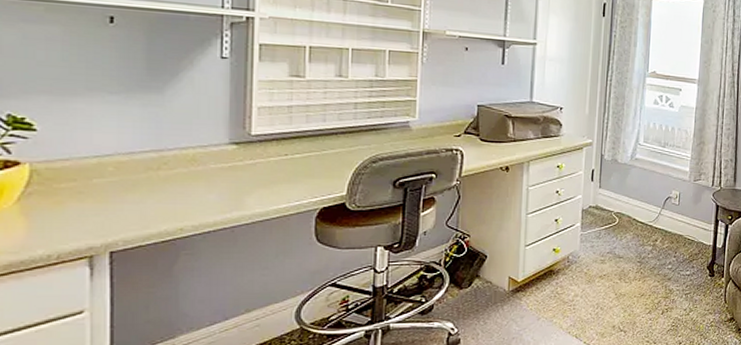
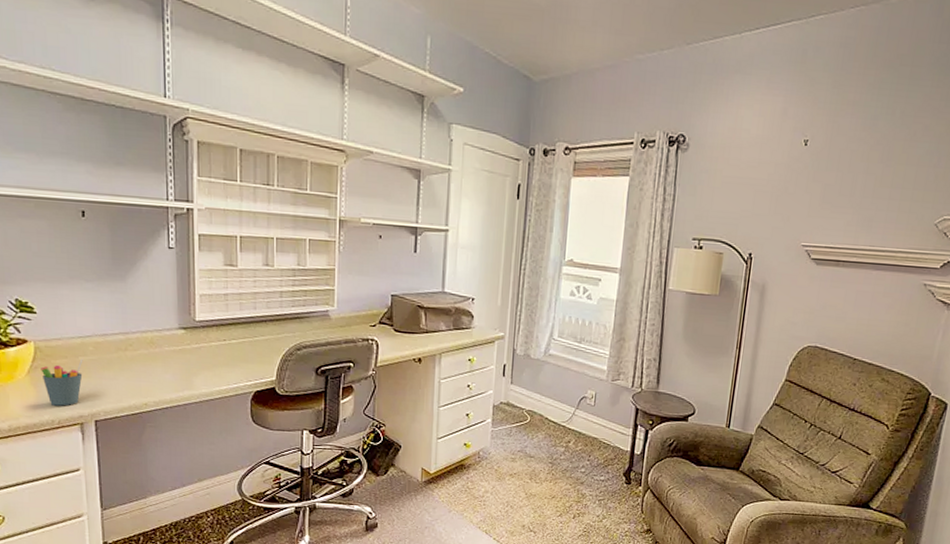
pen holder: none [37,182,99,238] -> present [40,359,83,406]

